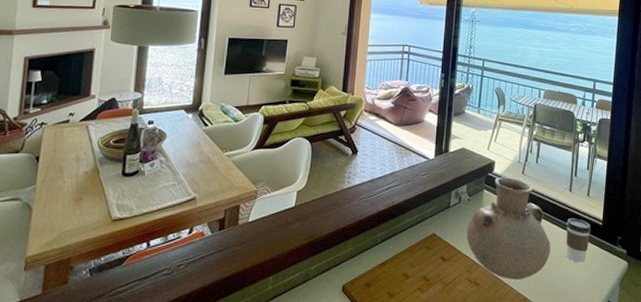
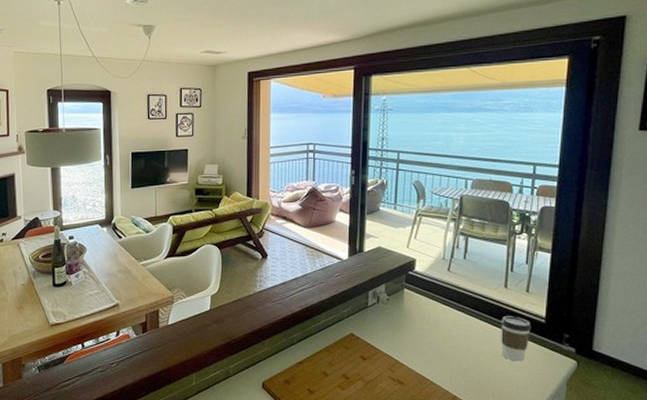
vase: present [466,177,550,280] -> none [387,275,482,378]

